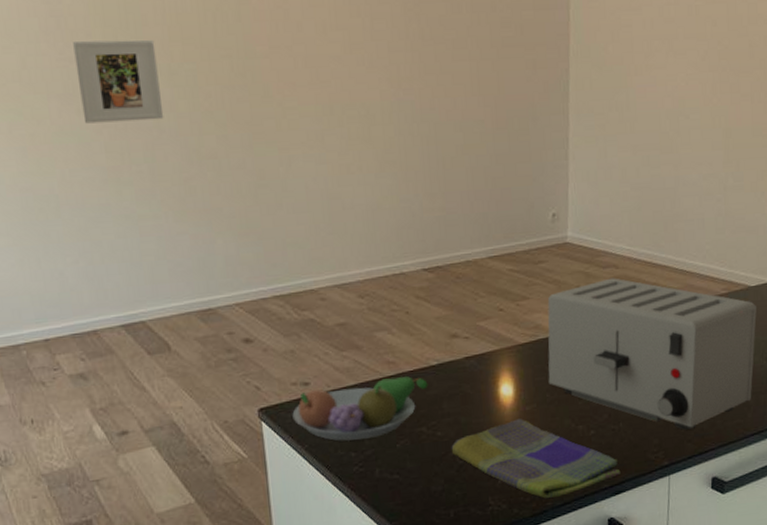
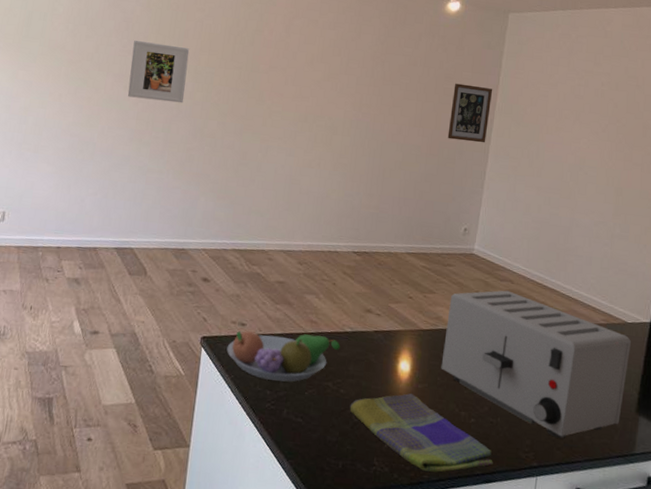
wall art: none [514,27,564,104] -> present [447,83,493,143]

